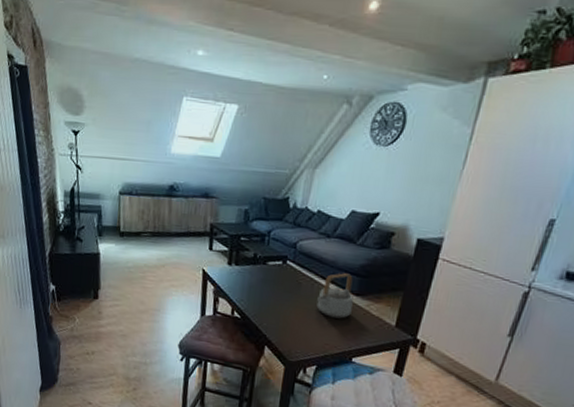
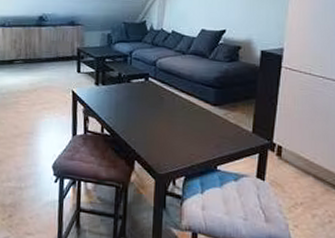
teapot: present [316,273,354,319] -> none [179,86,212,129]

